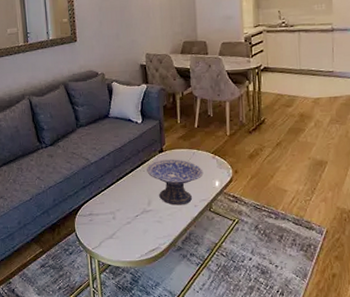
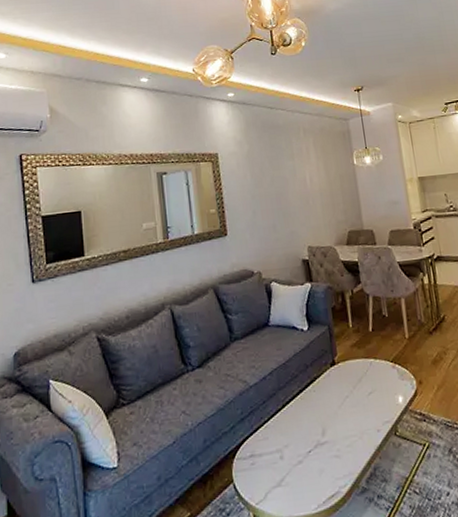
decorative bowl: present [147,159,204,205] -> none [317,372,384,433]

